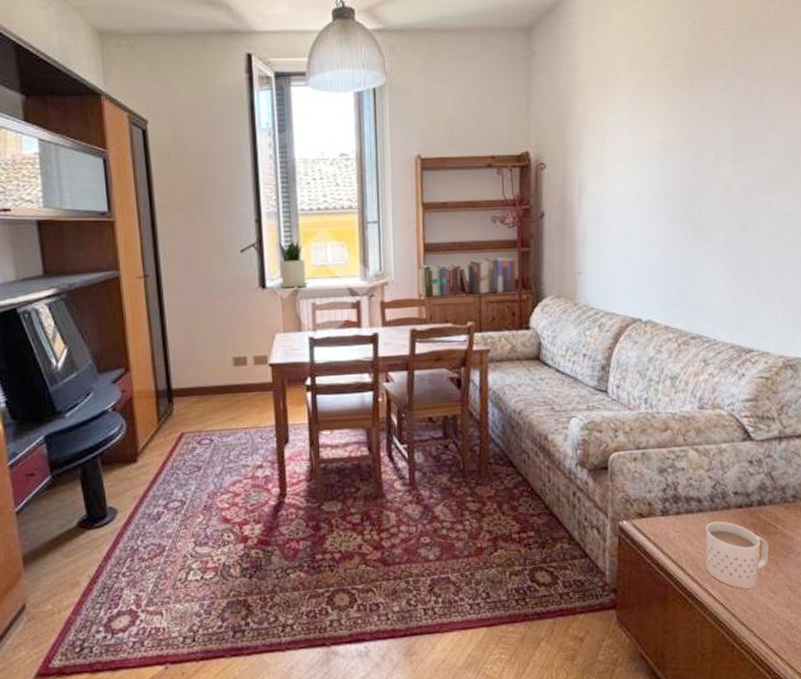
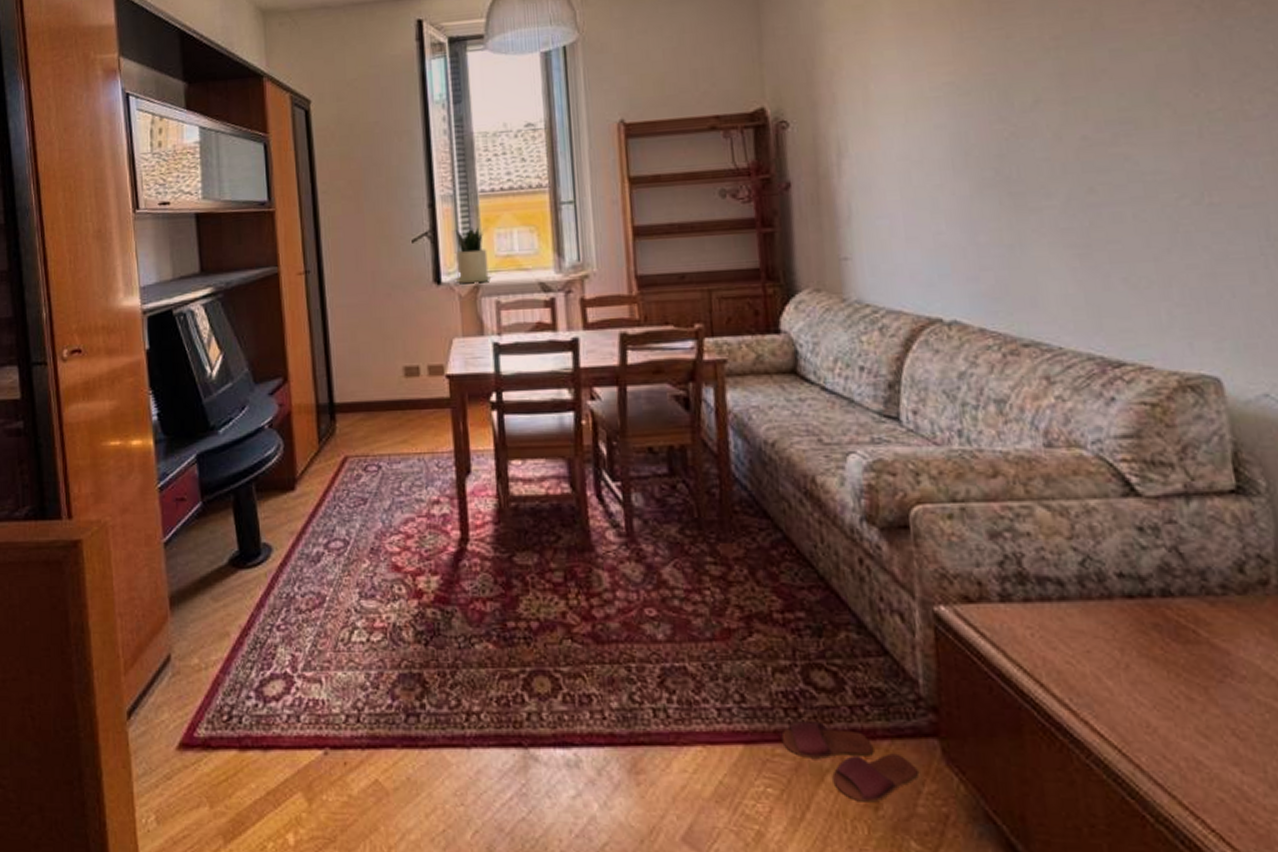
books: present [417,264,470,297] -> none [625,250,696,293]
books: present [467,257,516,295] -> none [690,240,758,289]
slippers: none [513,606,601,657] -> present [781,721,918,802]
mug: present [705,521,769,589] -> none [1074,617,1190,727]

